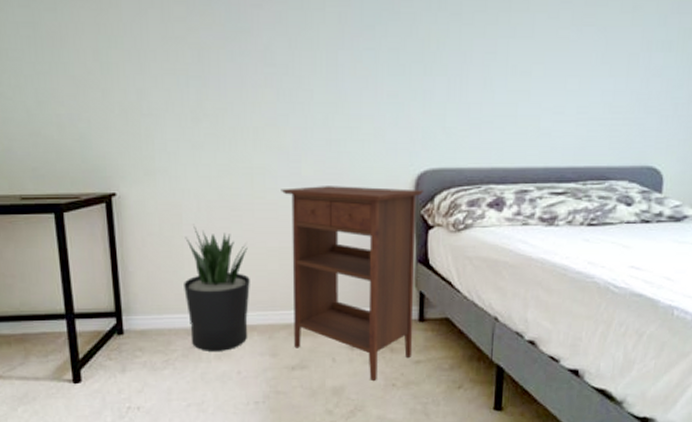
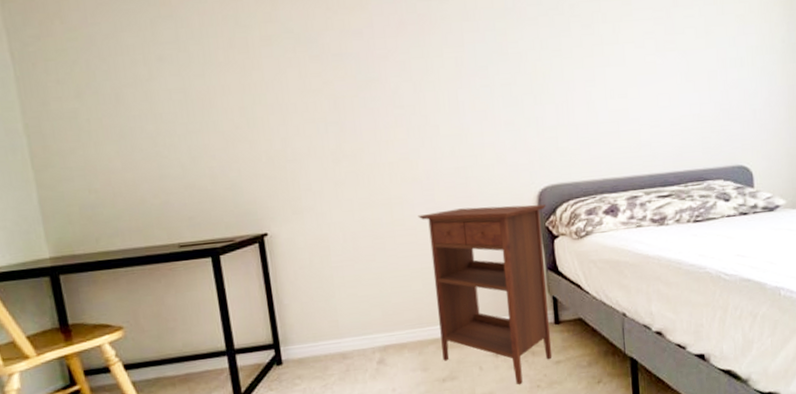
planter: present [184,227,250,351] -> none [334,257,400,373]

